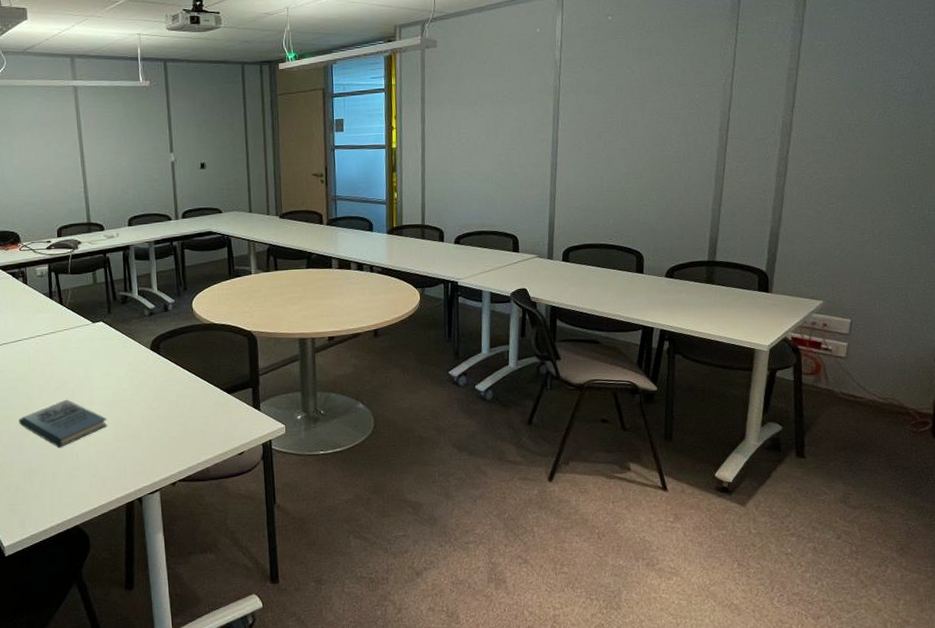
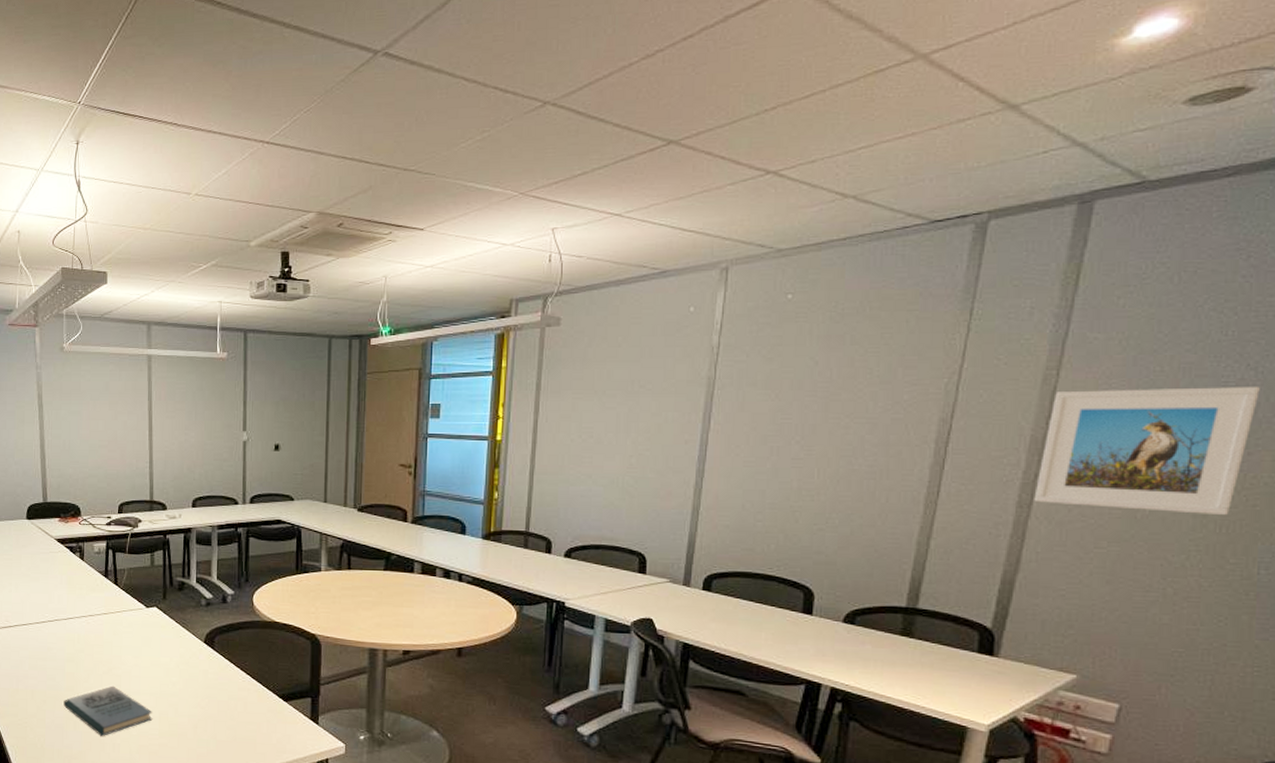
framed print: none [787,76,922,174] -> present [1034,386,1260,516]

